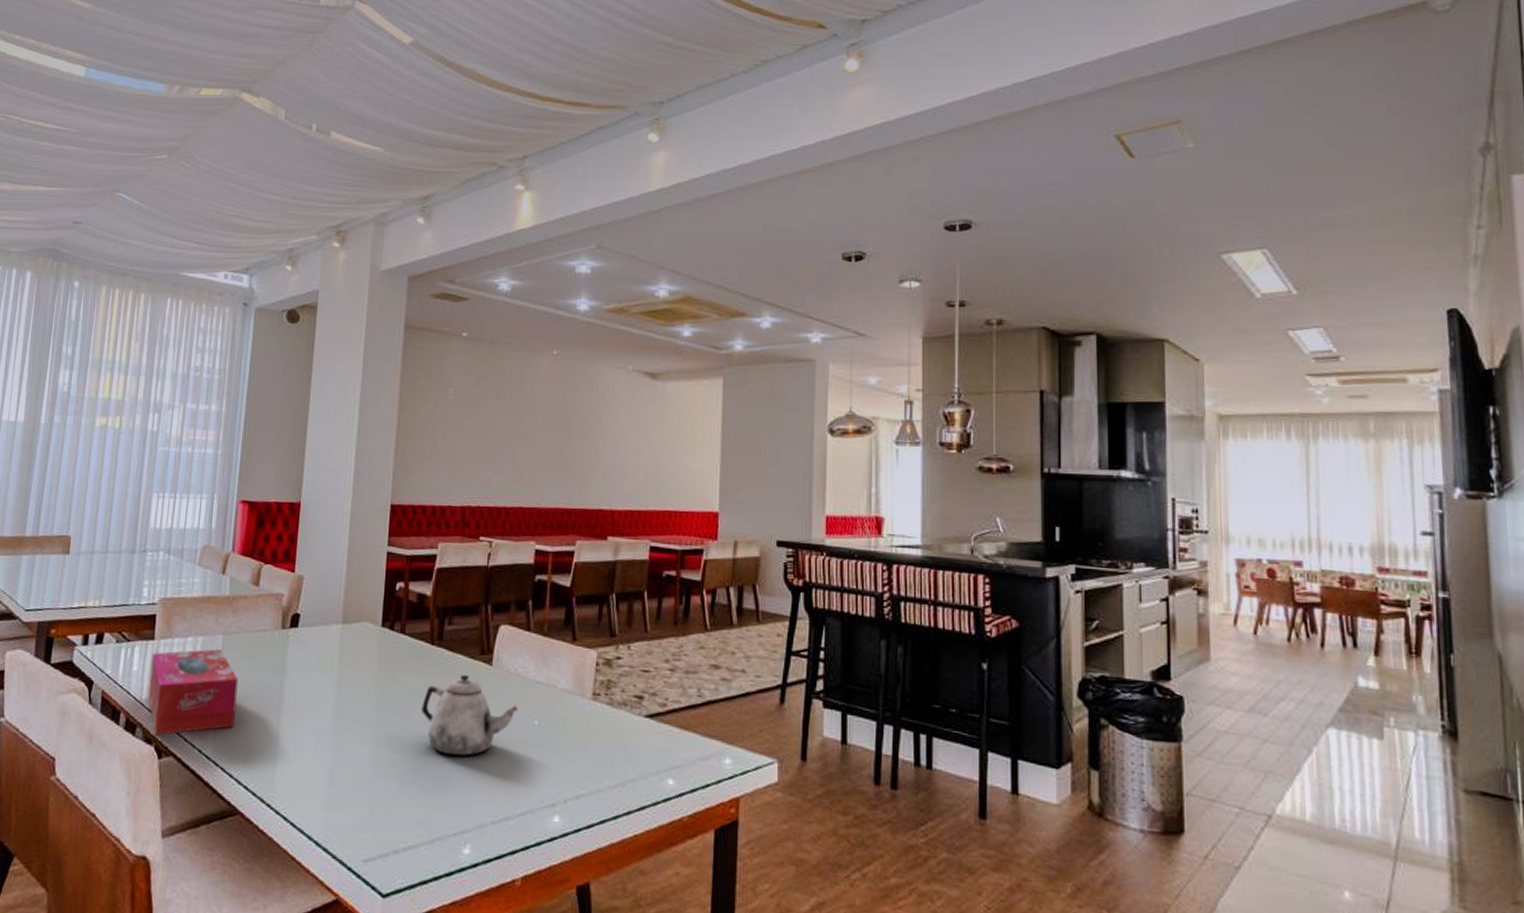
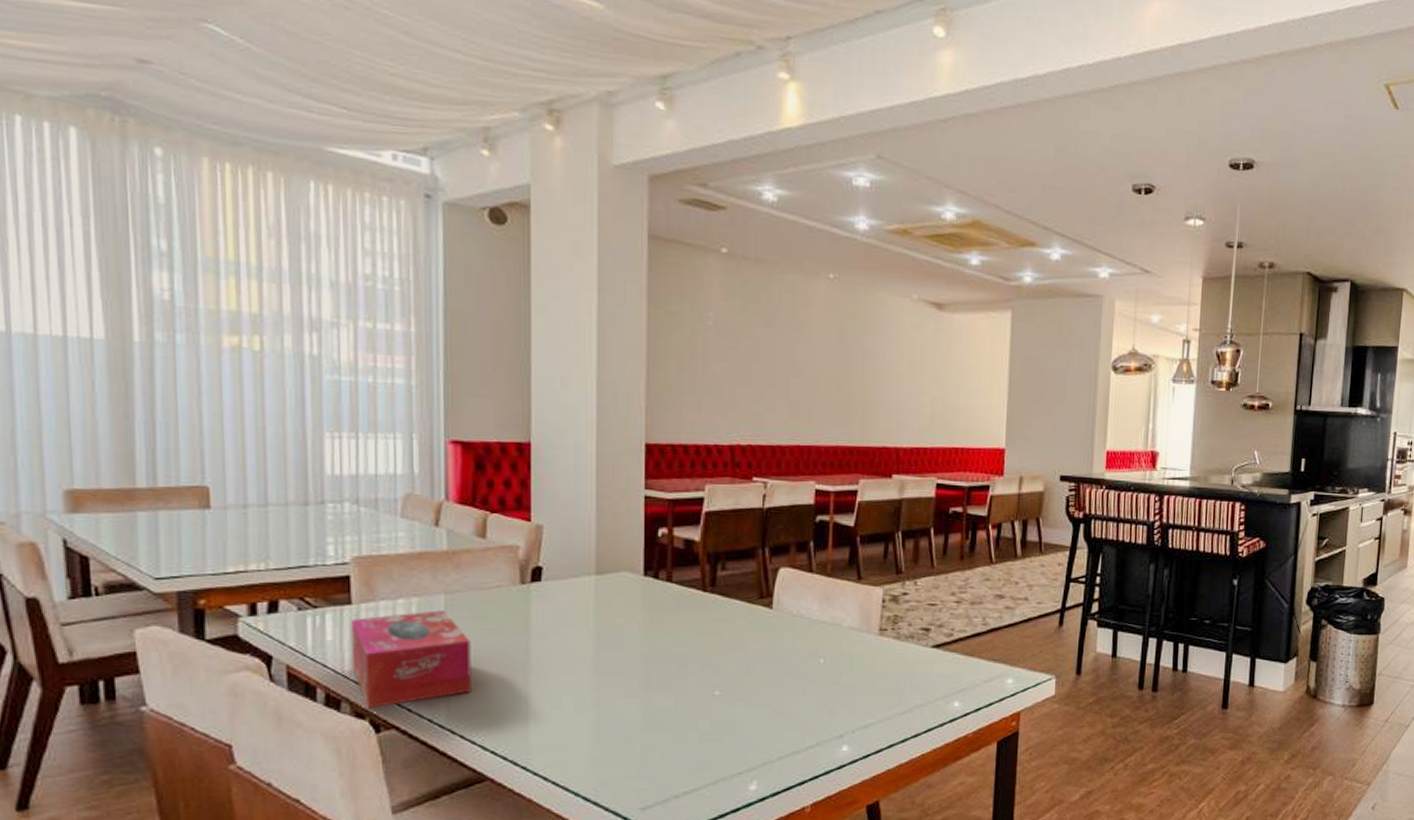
teapot: present [422,675,518,757] -> none [696,620,802,700]

